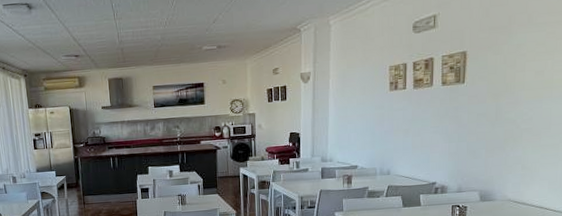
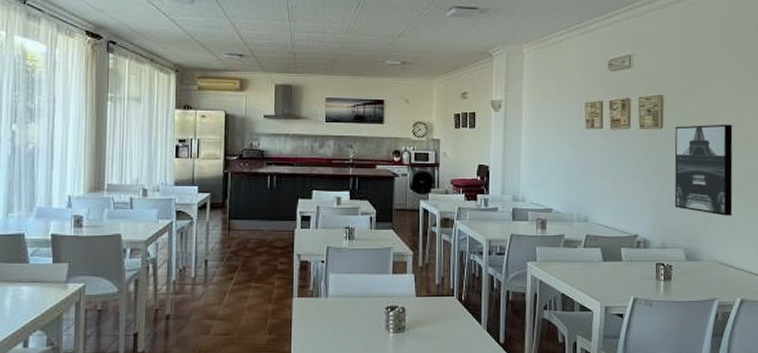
wall art: none [472,72,535,159] -> present [674,124,733,216]

